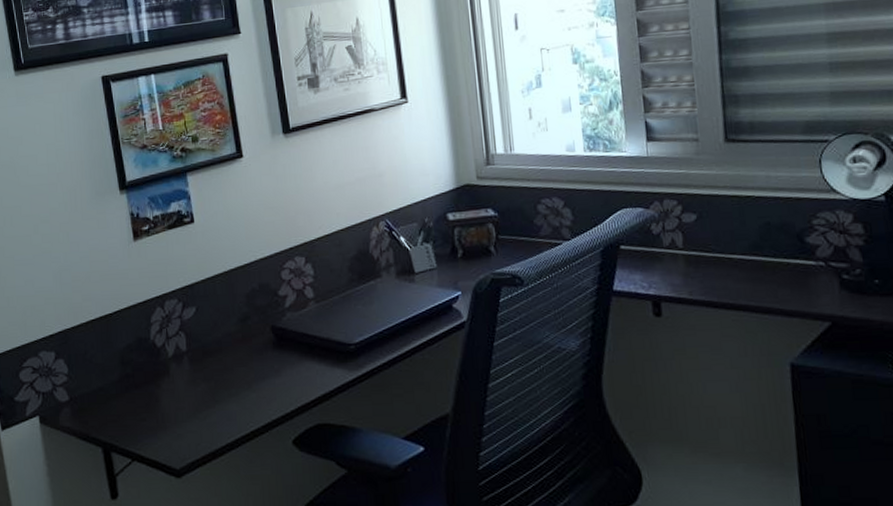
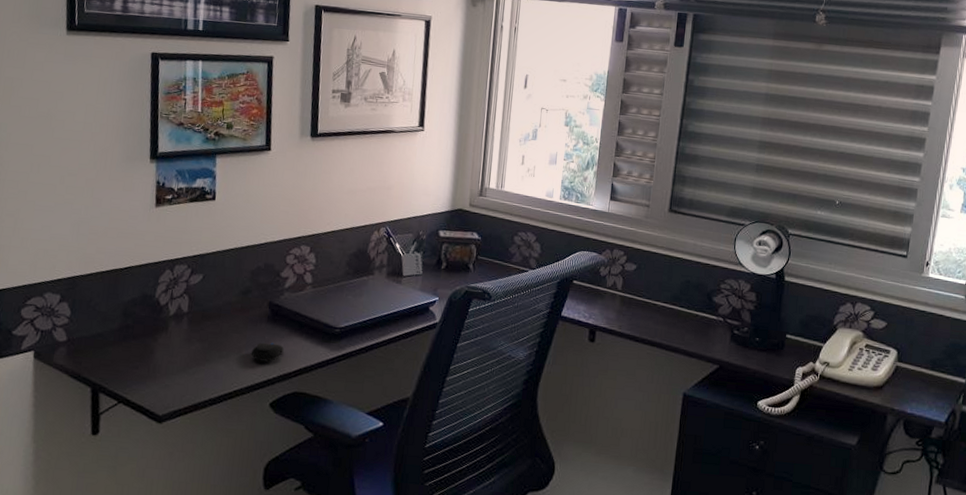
computer mouse: none [261,371,297,394] -> present [251,342,284,362]

